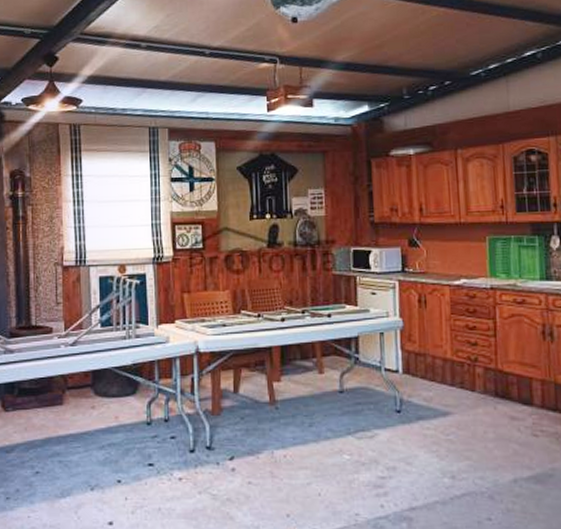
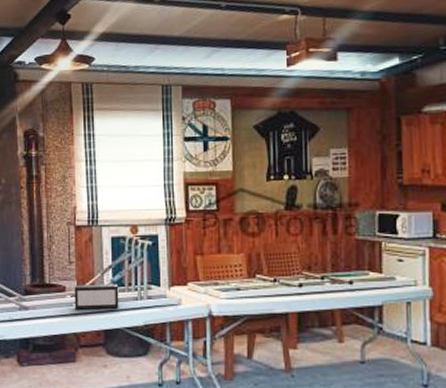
speaker: none [62,324,107,351] -> present [74,284,119,310]

